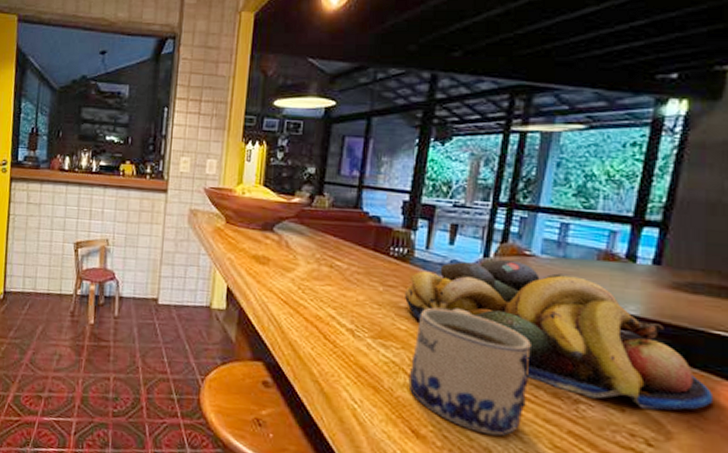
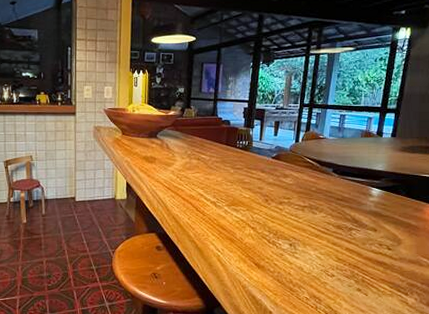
fruit bowl: present [405,259,714,411] -> none [248,142,423,228]
mug: present [408,307,531,436] -> none [252,178,324,259]

